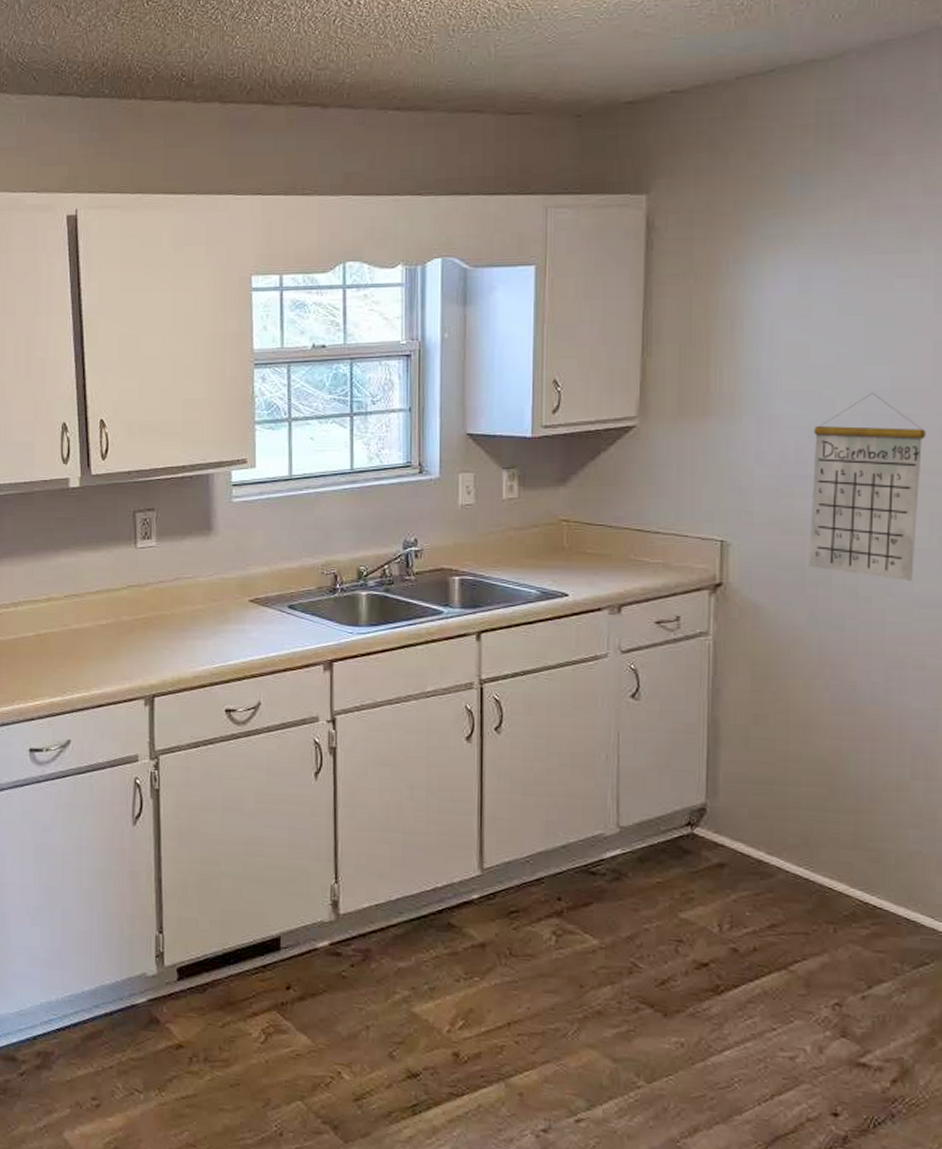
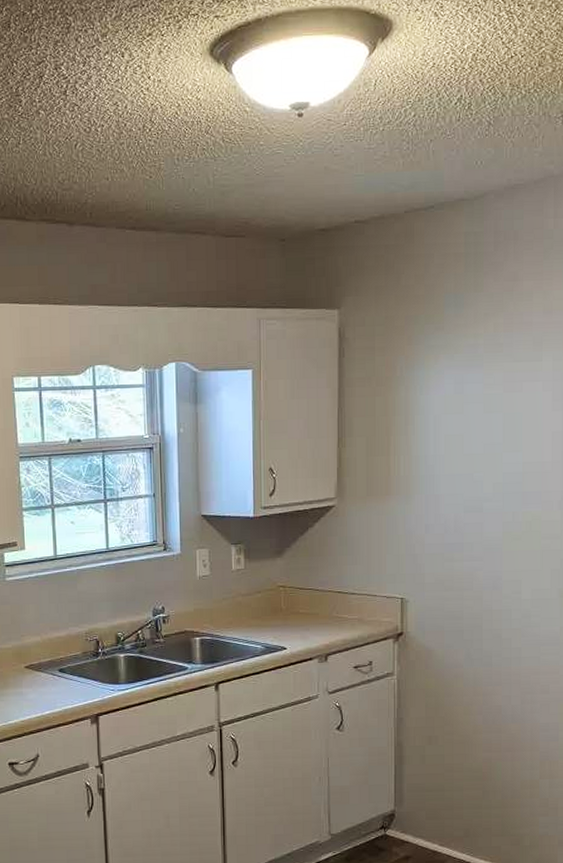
calendar: present [809,392,926,581] -> none [466,475,547,624]

